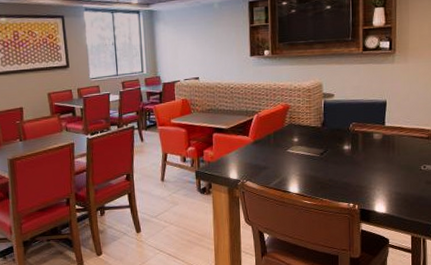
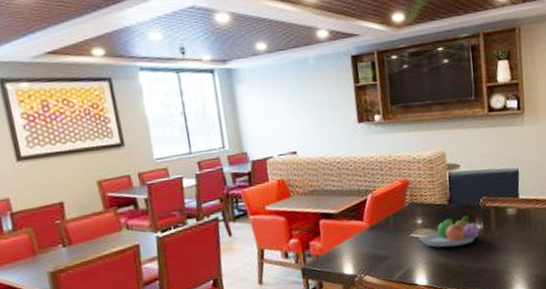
fruit bowl: none [294,137,347,163] -> present [419,215,479,248]

